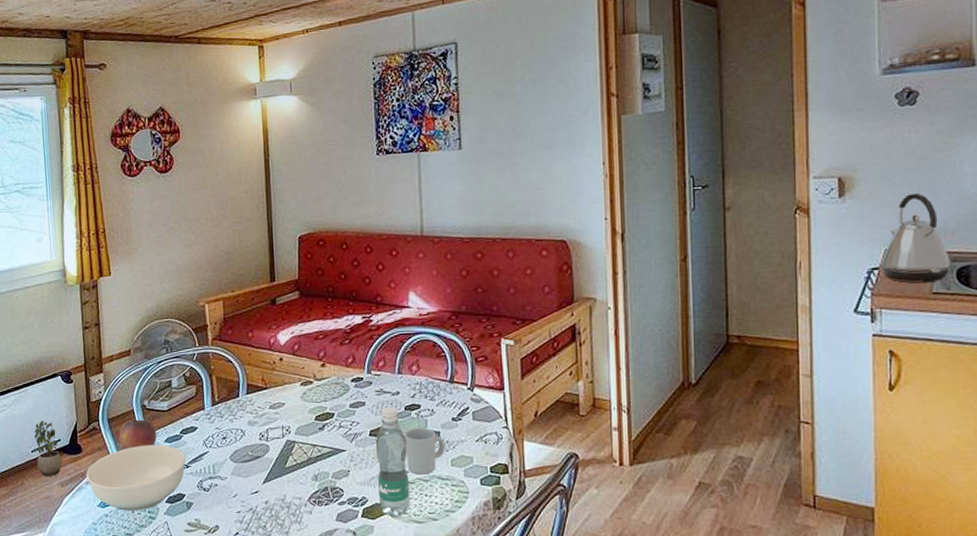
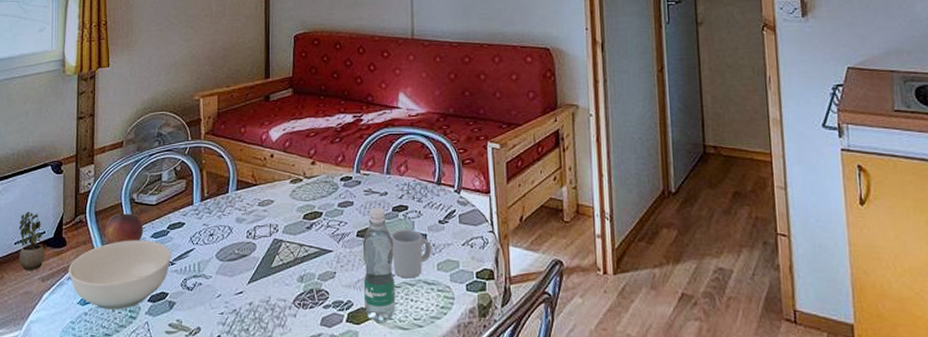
kettle: present [881,193,952,283] -> none [844,16,910,101]

